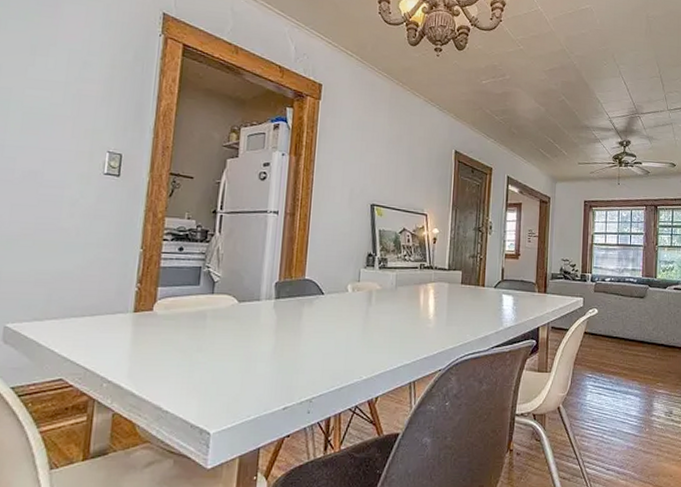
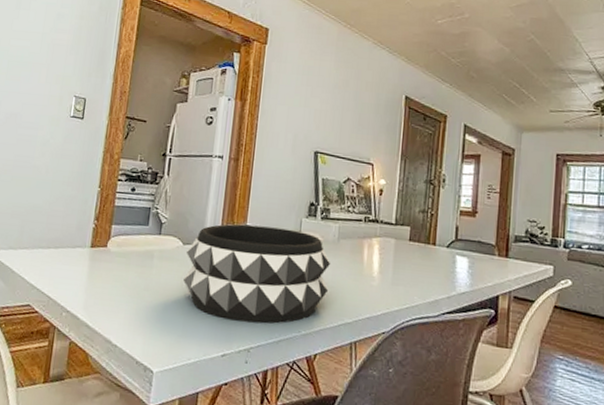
decorative bowl: none [240,278,390,374] -> present [184,224,331,324]

